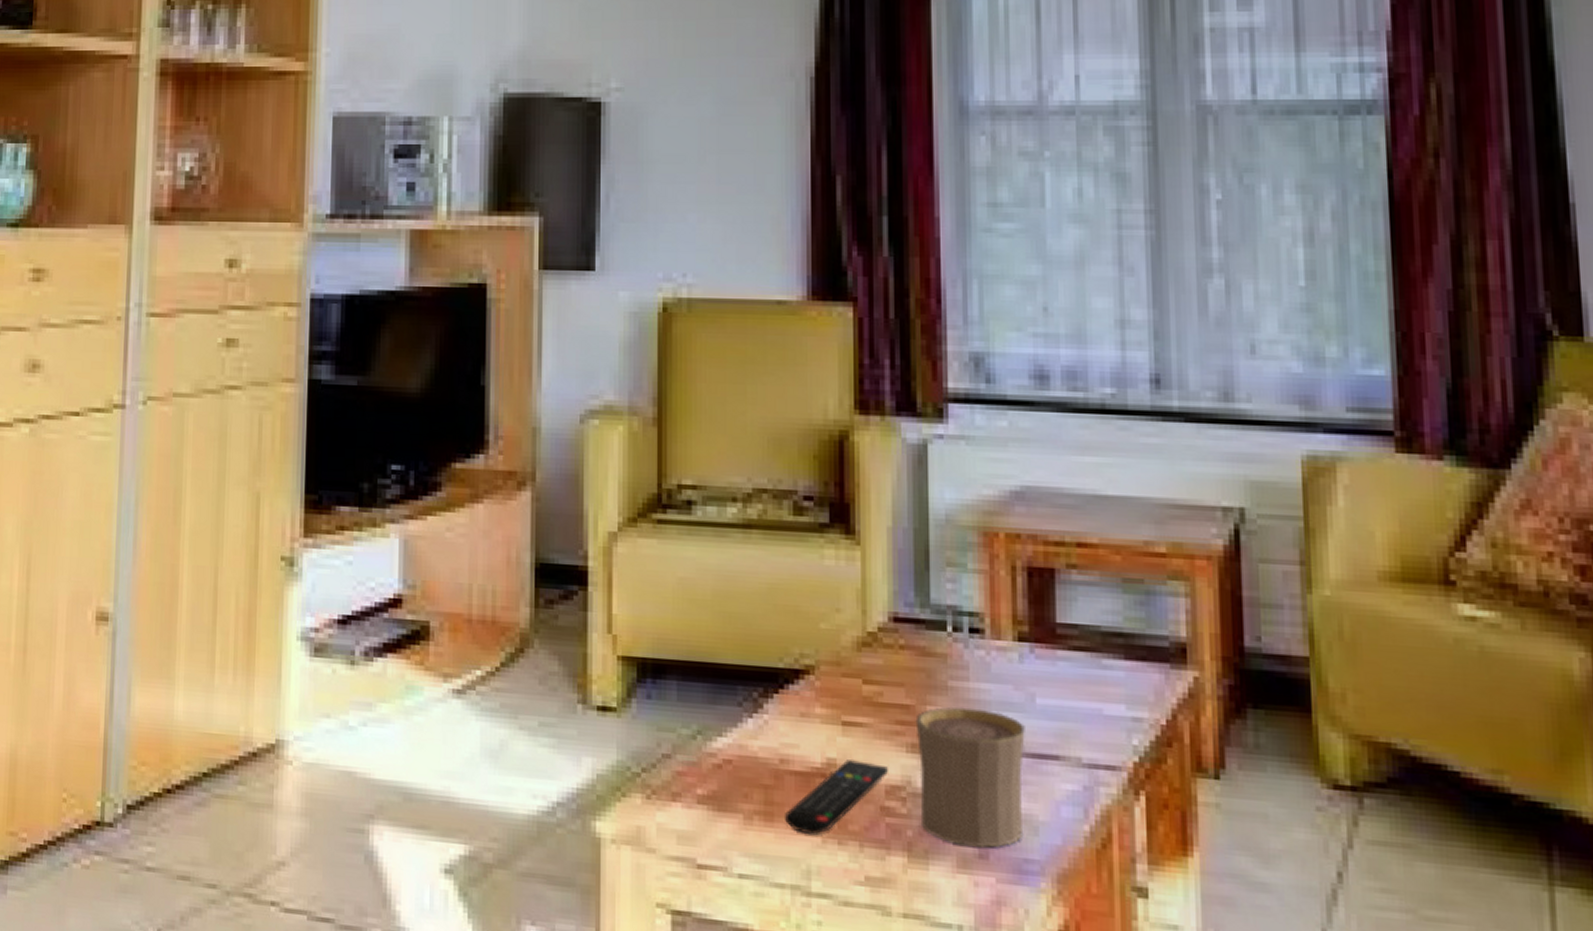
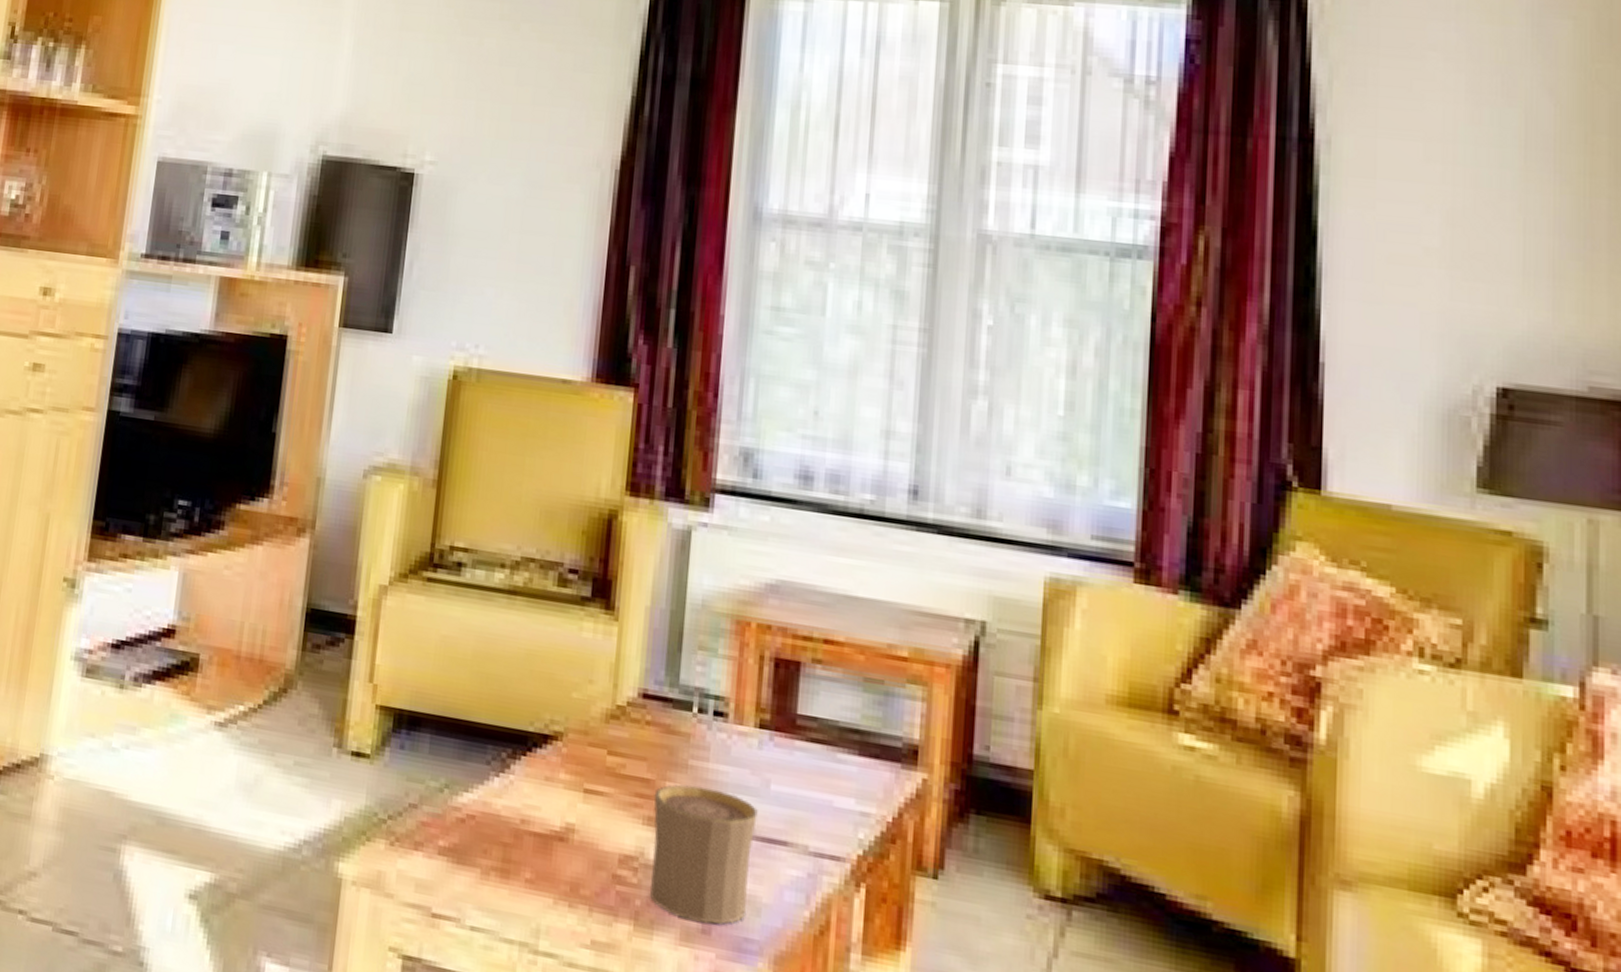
remote control: present [785,760,888,835] -> none [520,826,623,896]

